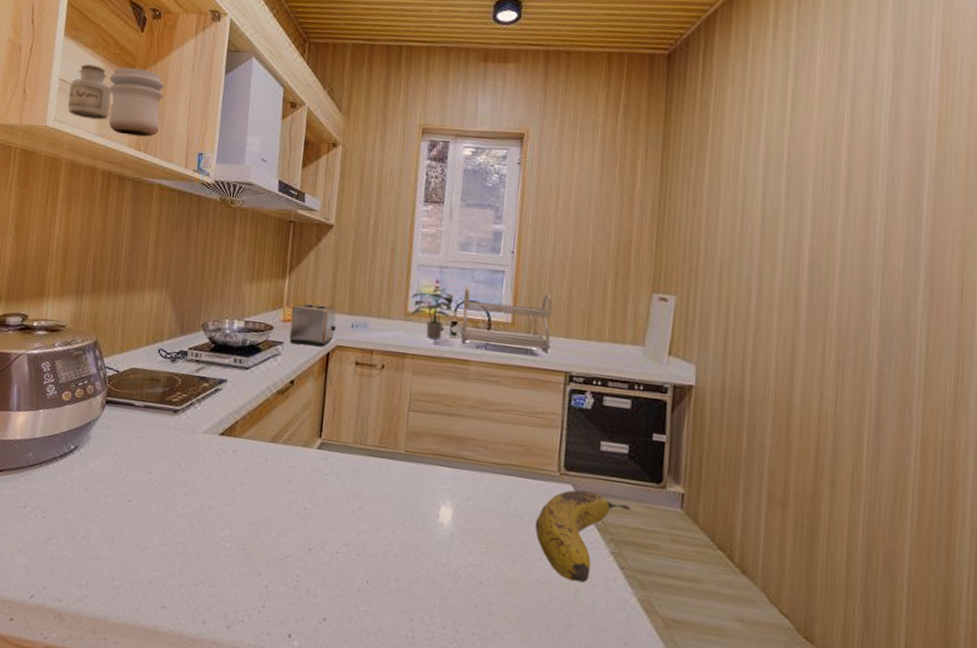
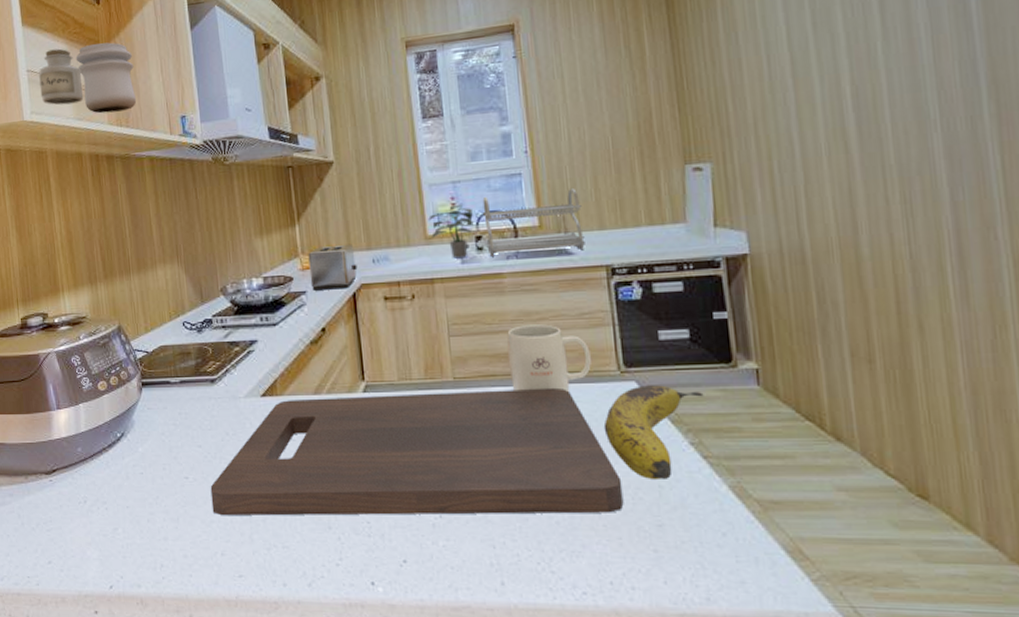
cutting board: none [148,442,542,606] -> present [210,387,624,516]
mug: none [458,413,537,484] -> present [506,324,592,392]

